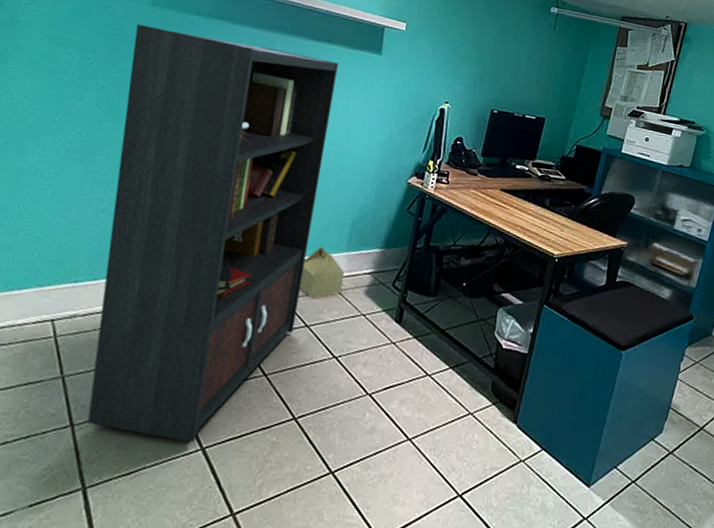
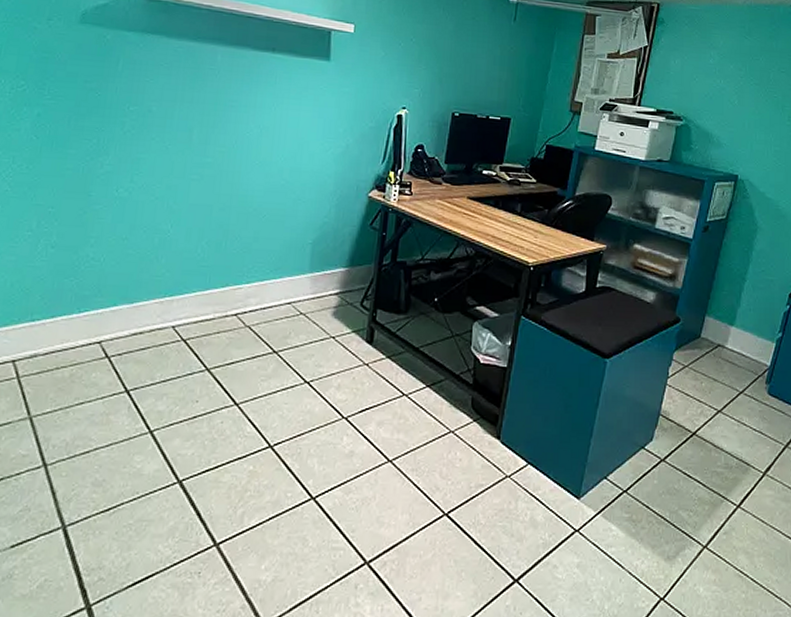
bookcase: present [87,24,339,442] -> none [59,45,285,476]
cardboard box: present [299,247,344,299] -> none [263,269,309,324]

